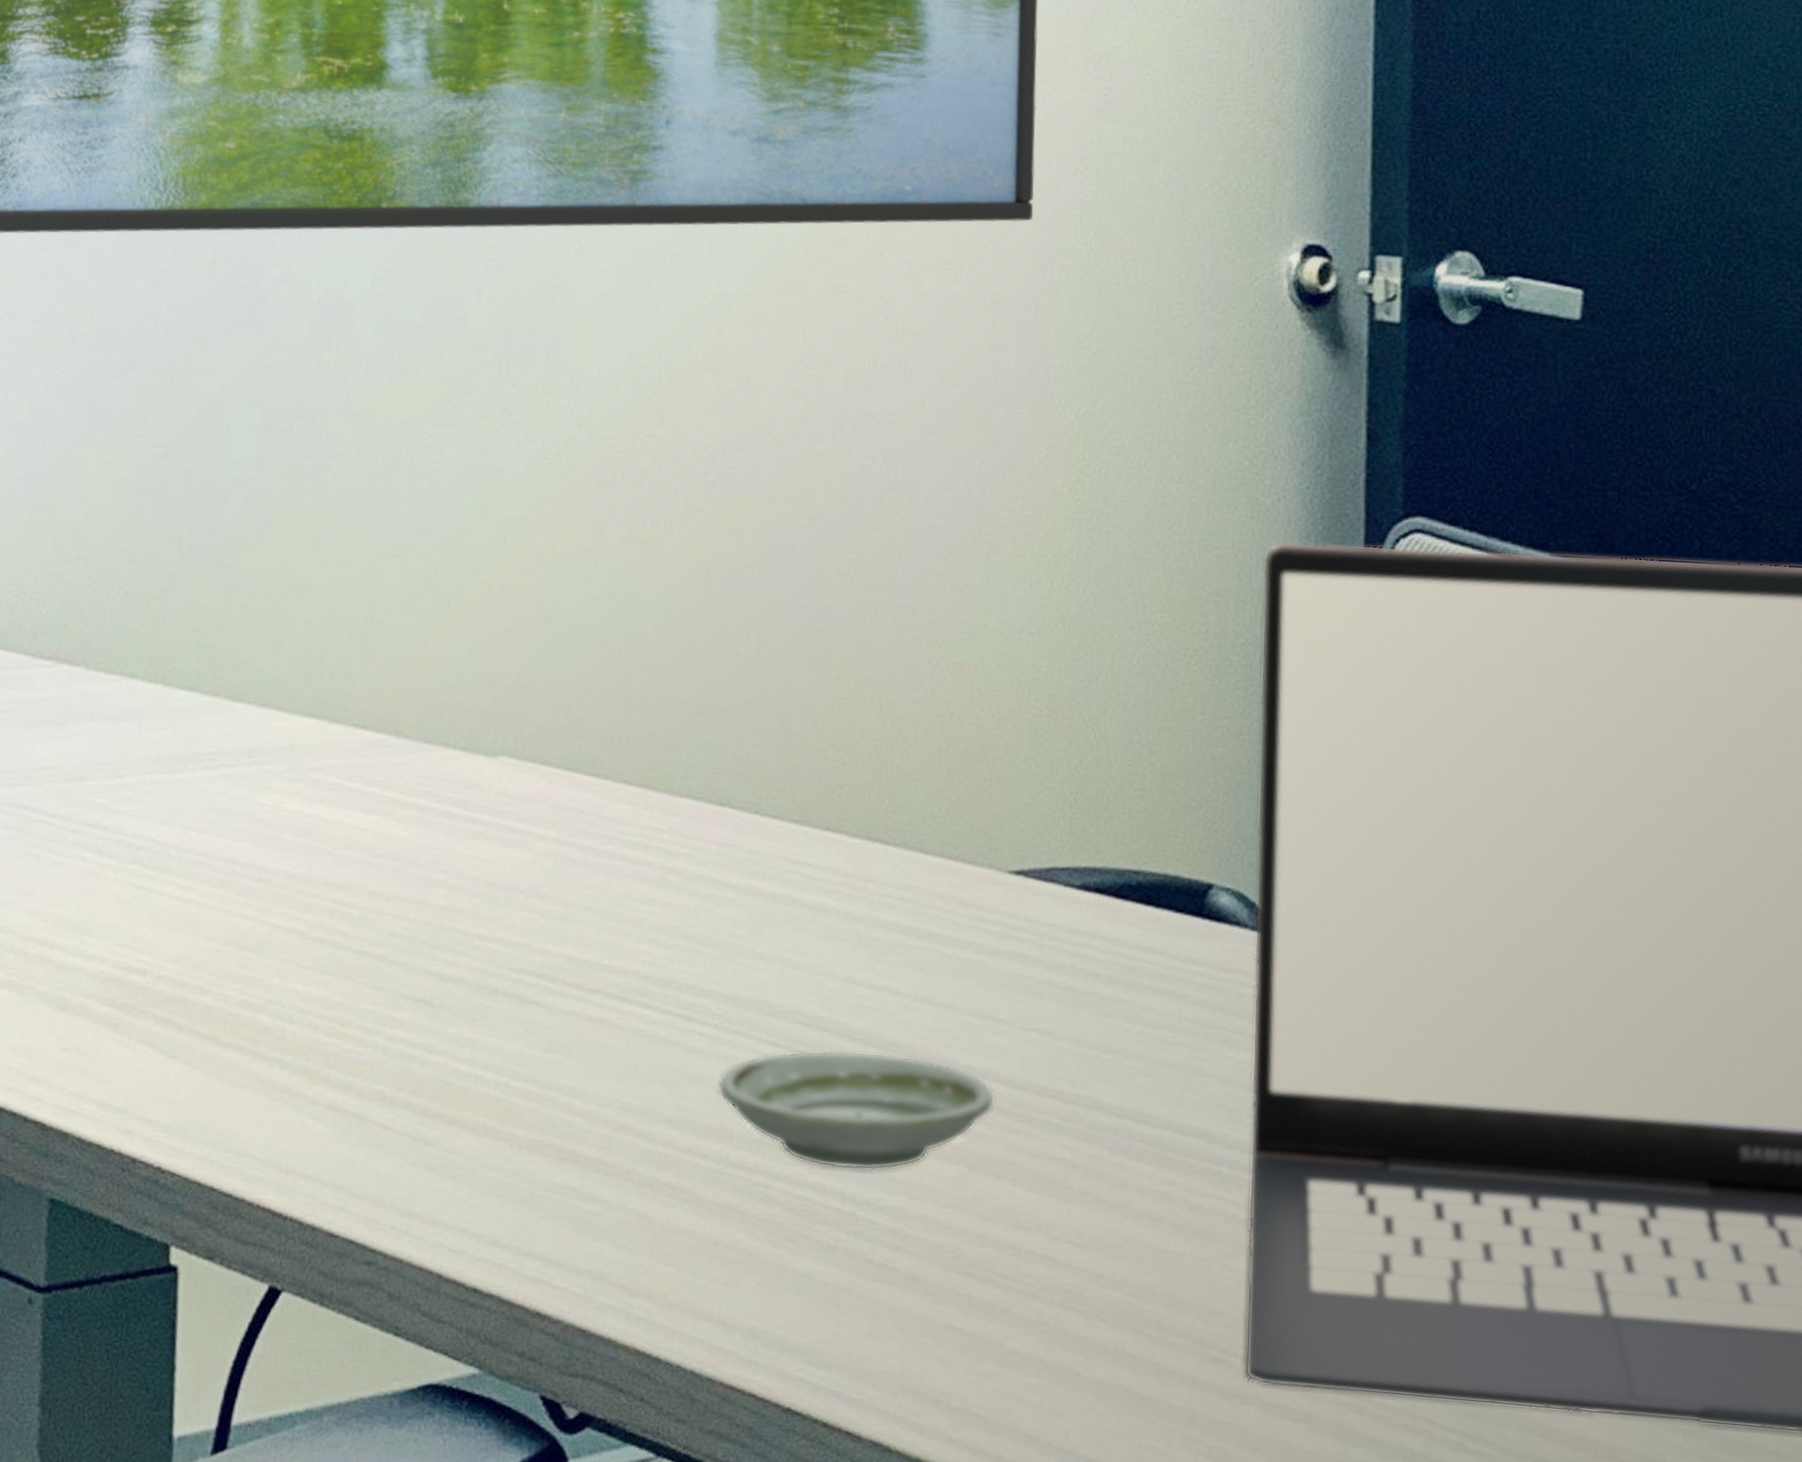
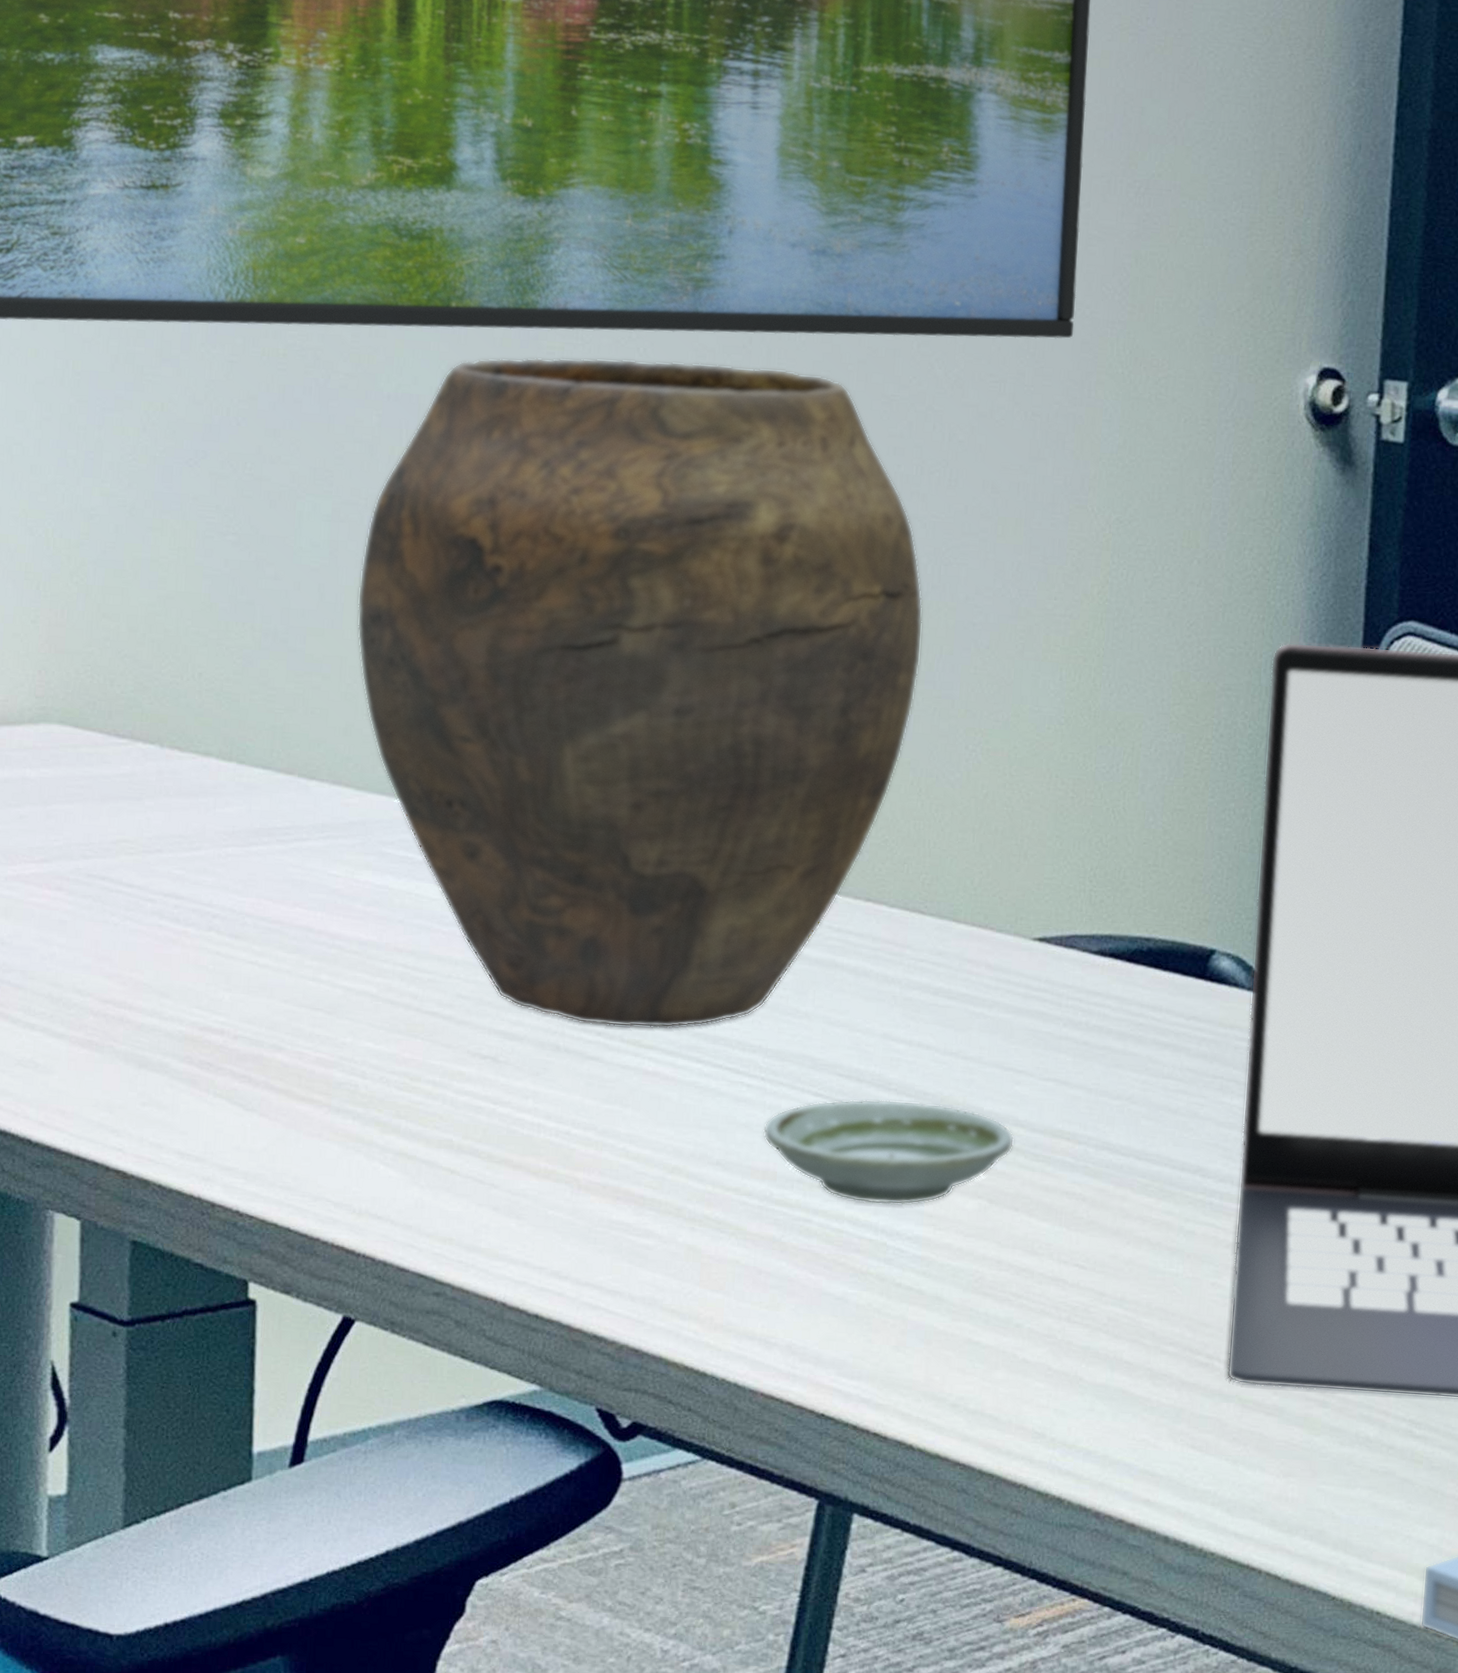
vase: none [286,256,880,970] -> present [357,357,923,1028]

